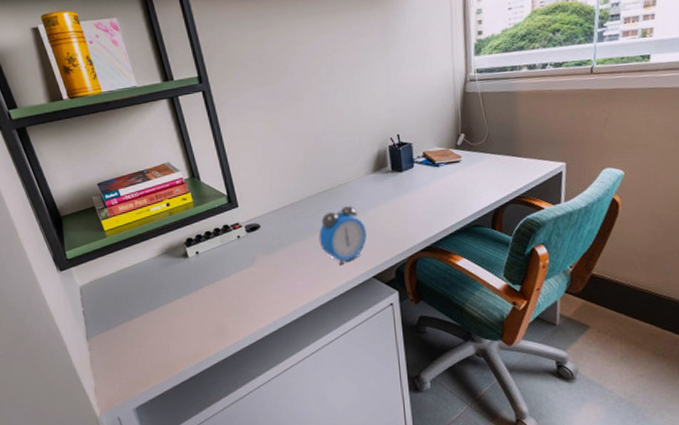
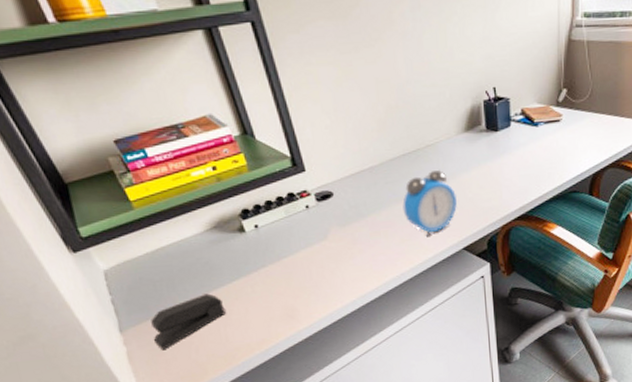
stapler: none [110,309,169,358] -> present [151,293,226,351]

